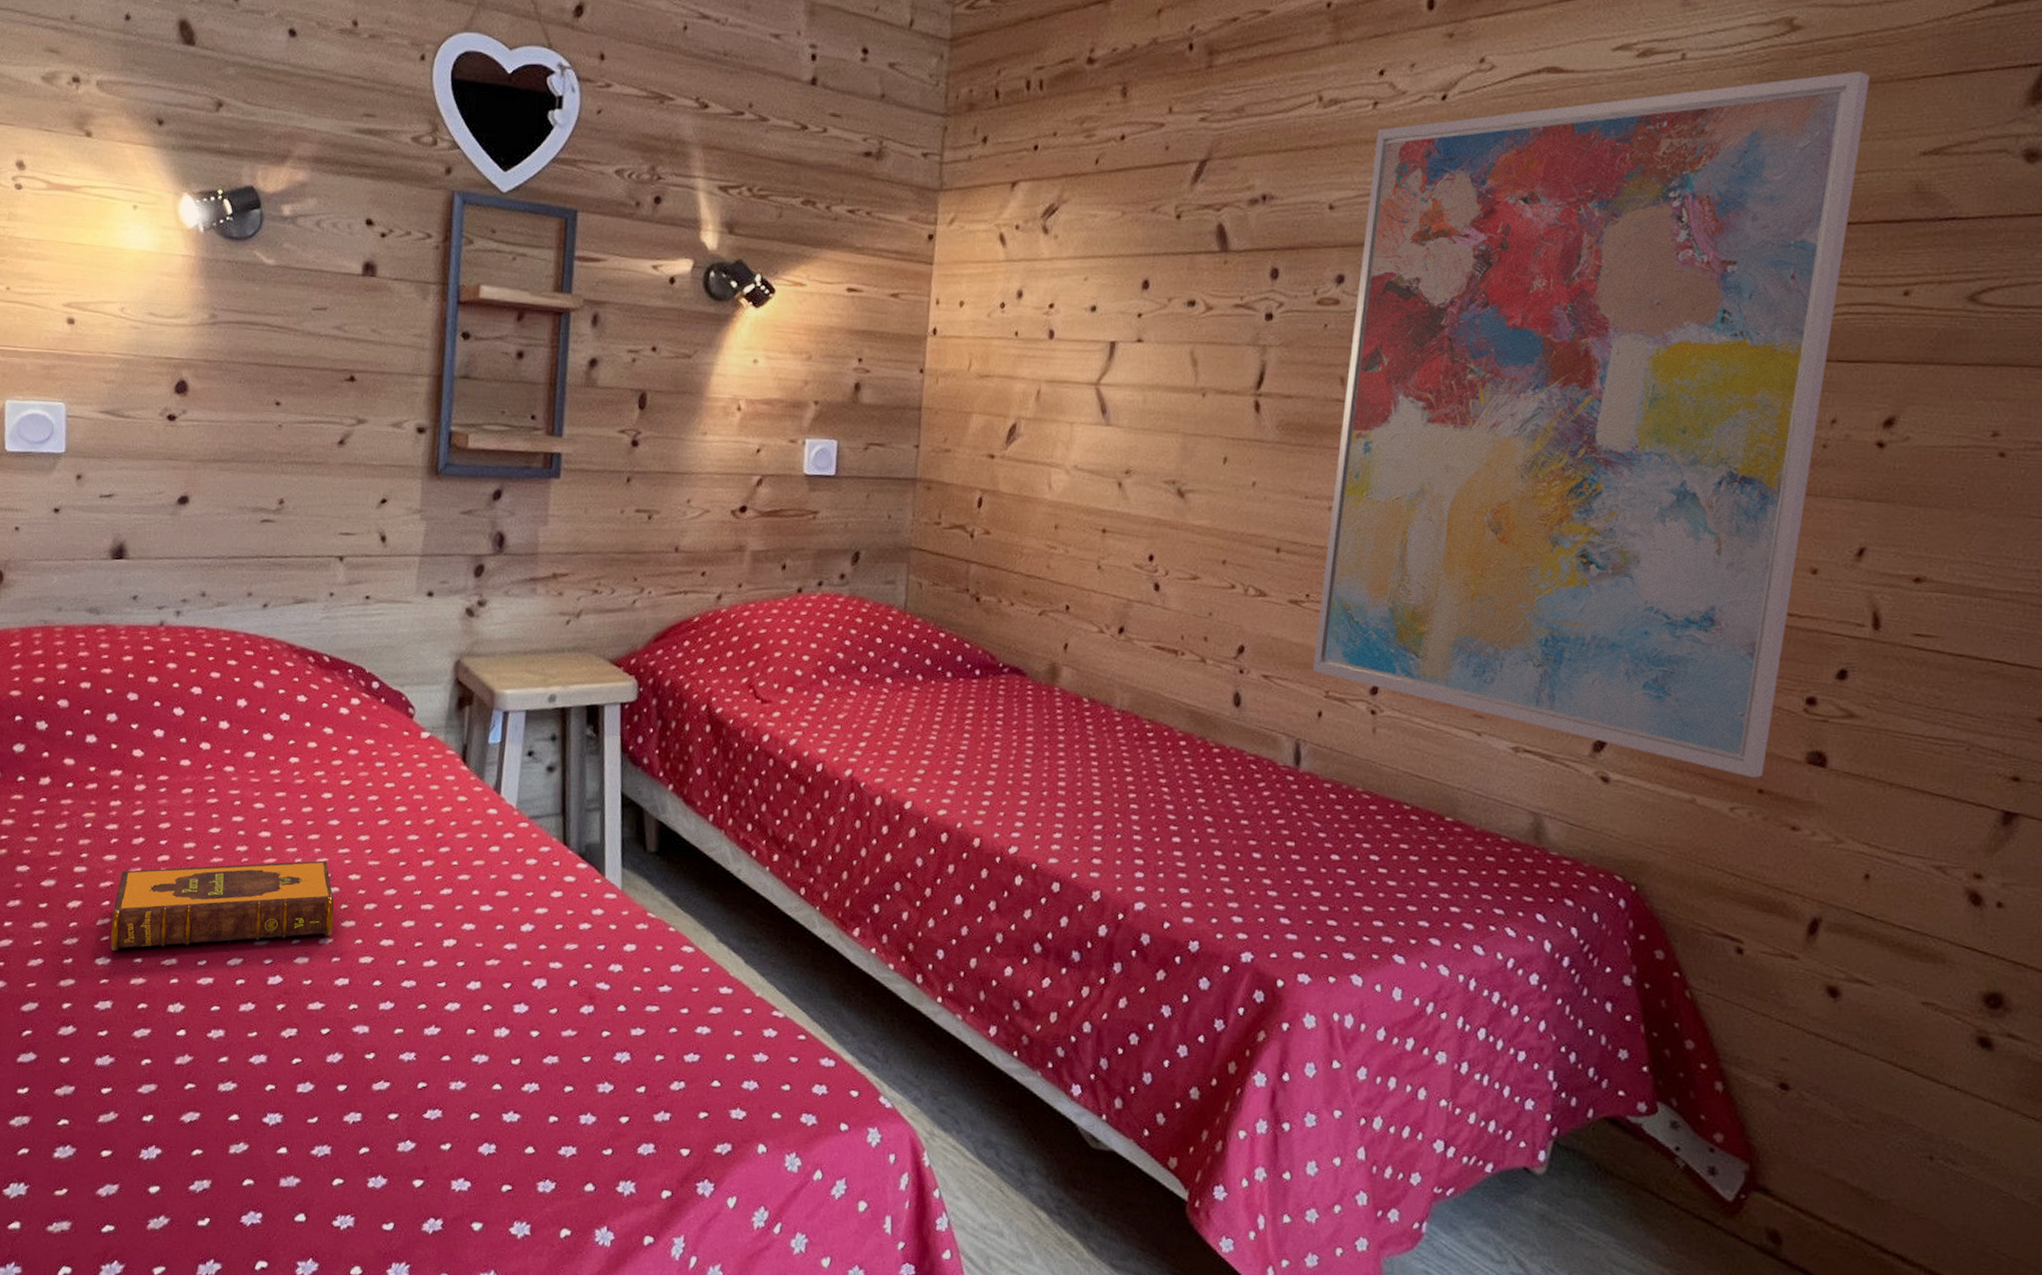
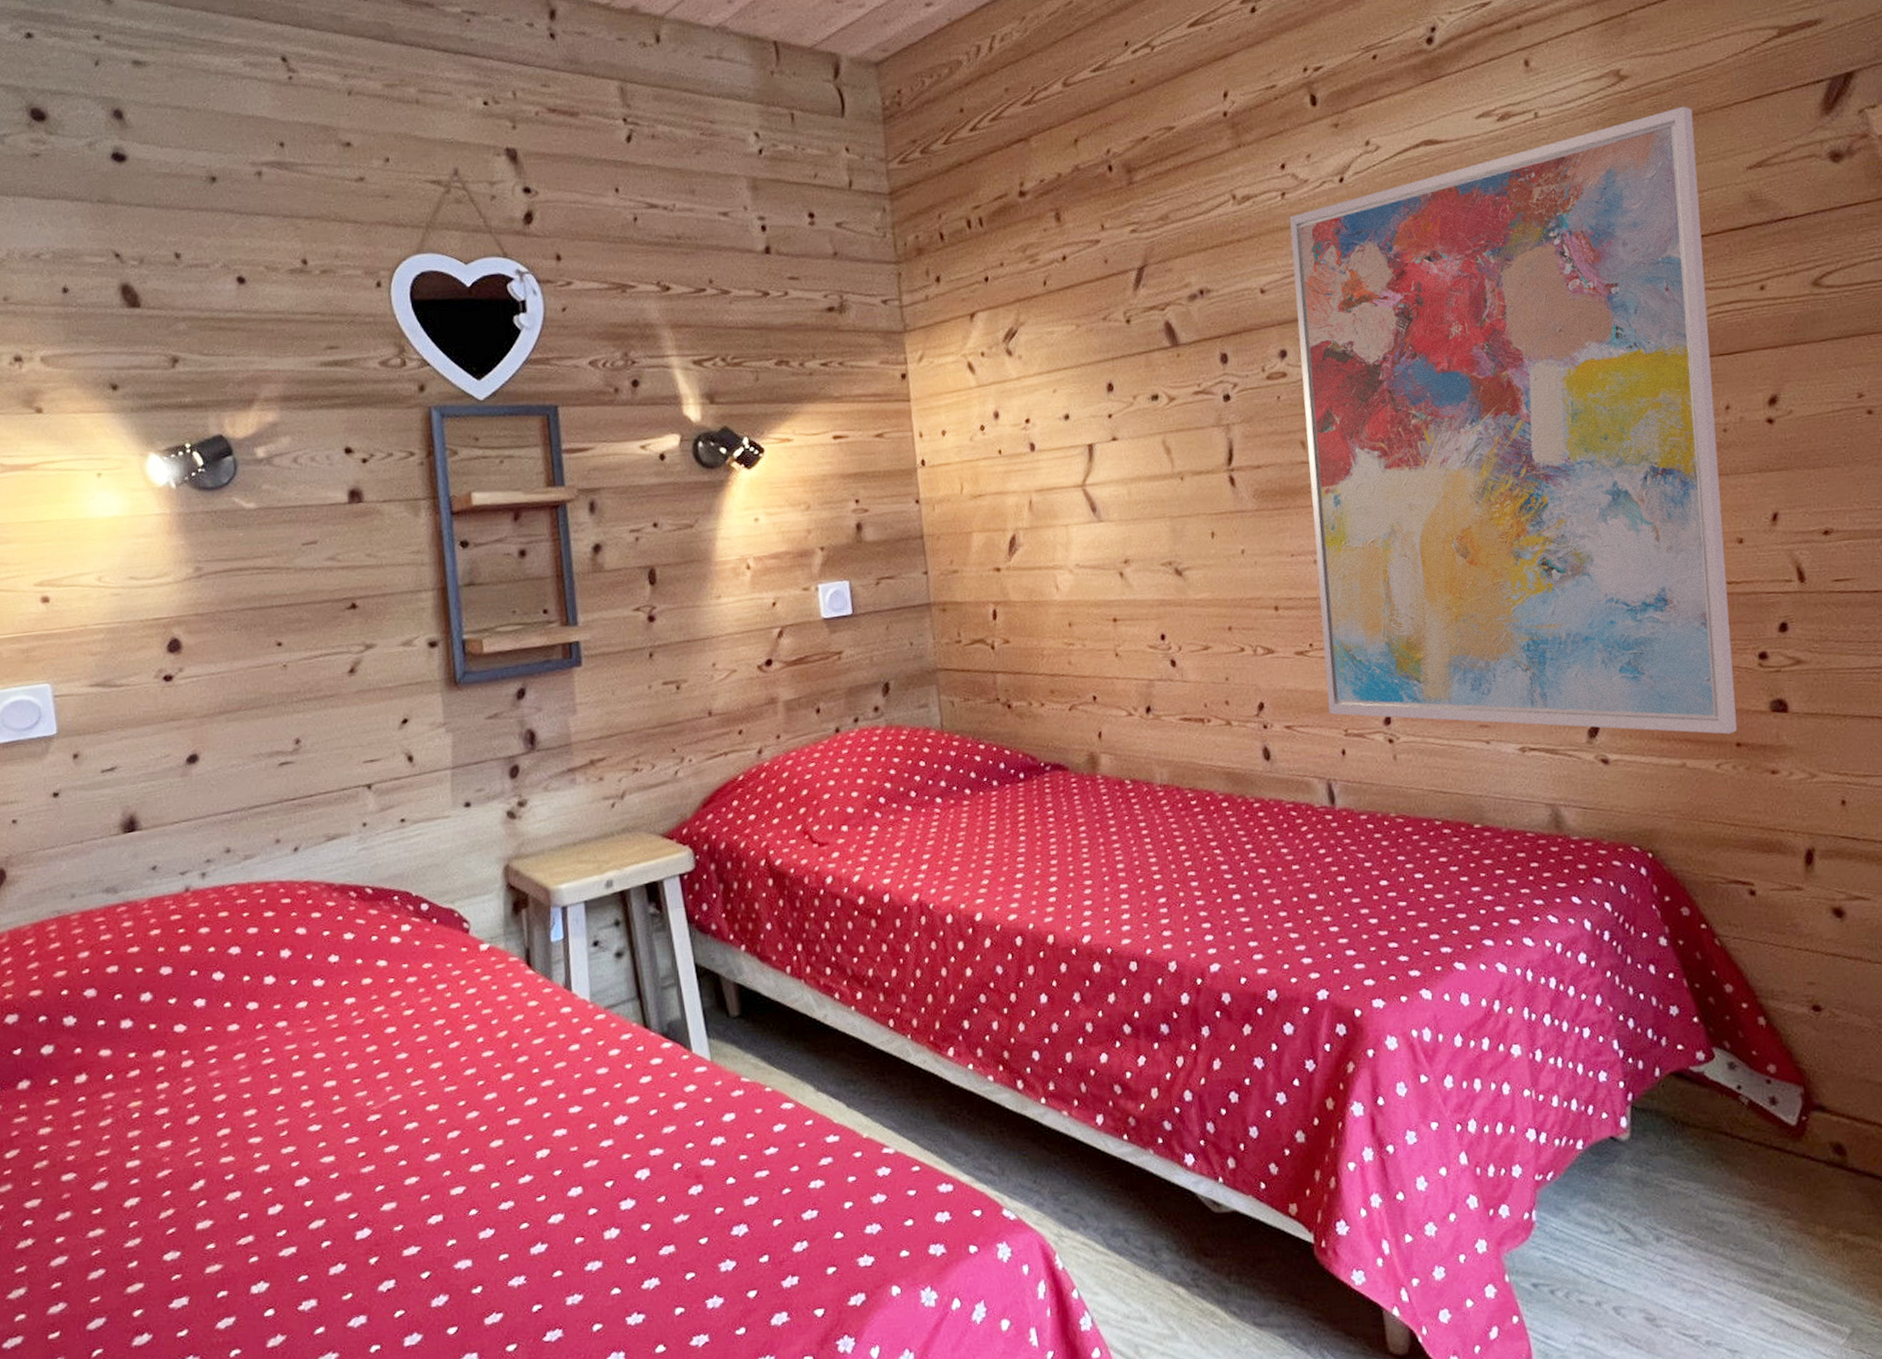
hardback book: present [110,860,334,951] -> none [175,1097,418,1242]

